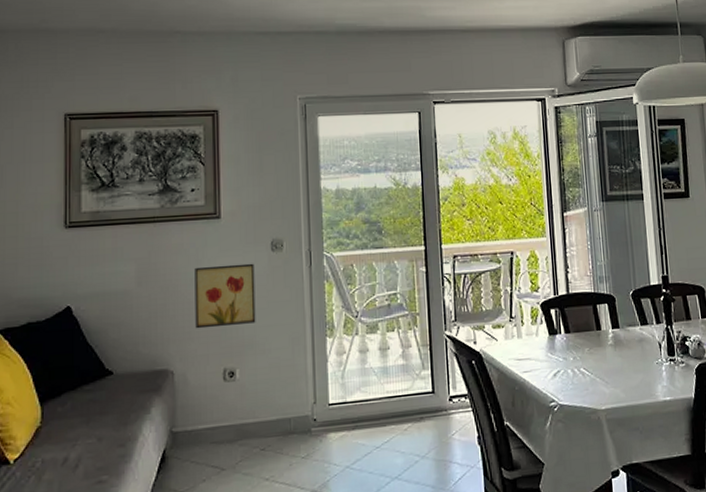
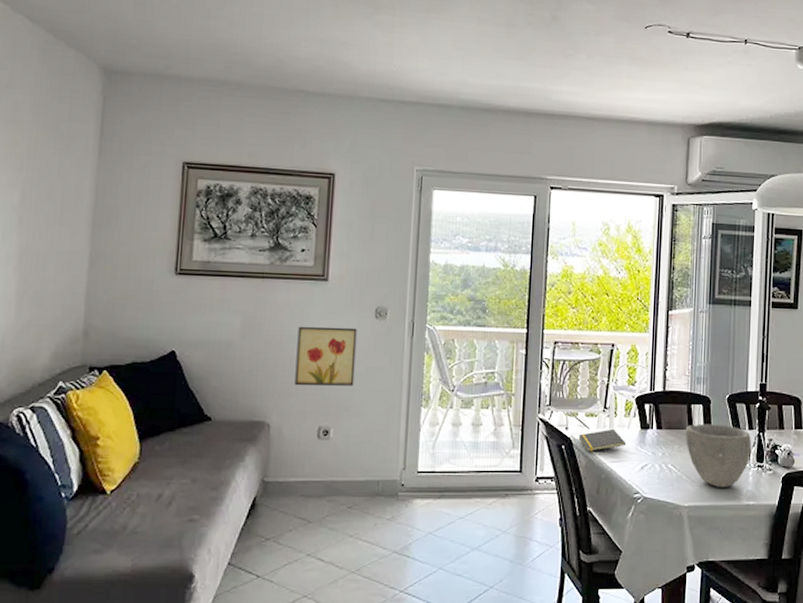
notepad: none [487,337,537,364] -> present [578,428,627,451]
bowl: none [593,321,662,387] -> present [685,423,752,488]

